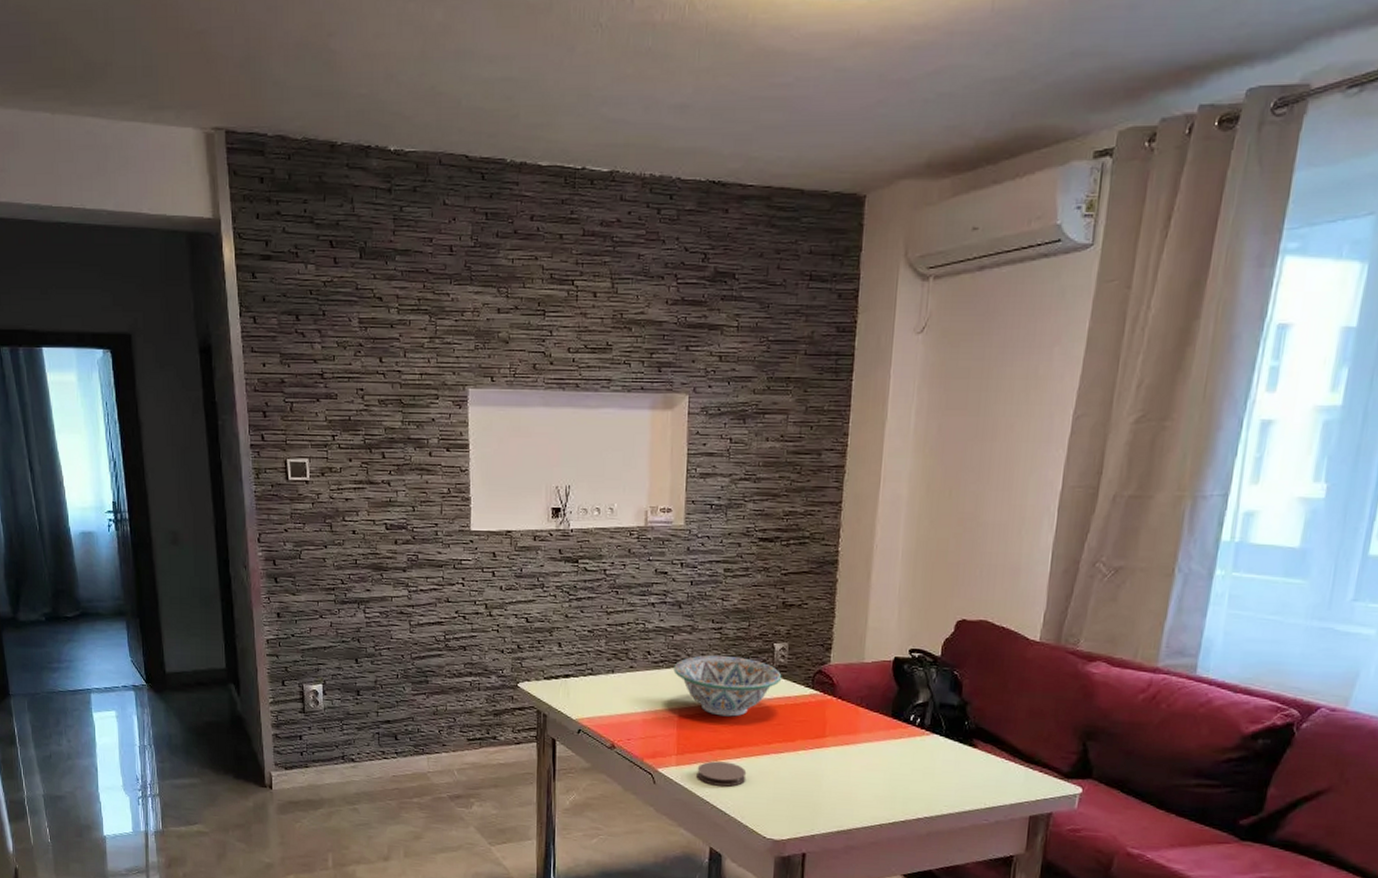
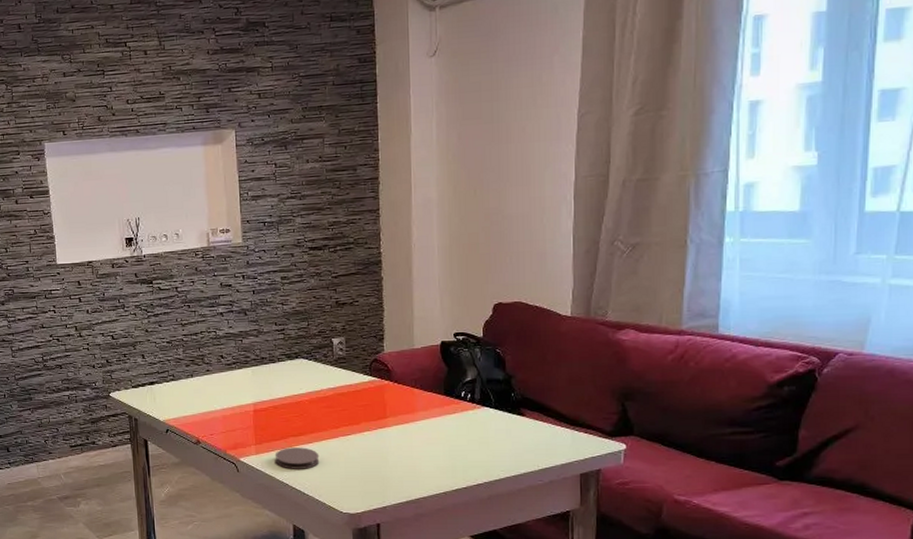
decorative bowl: present [673,655,782,717] -> none [245,353,342,407]

